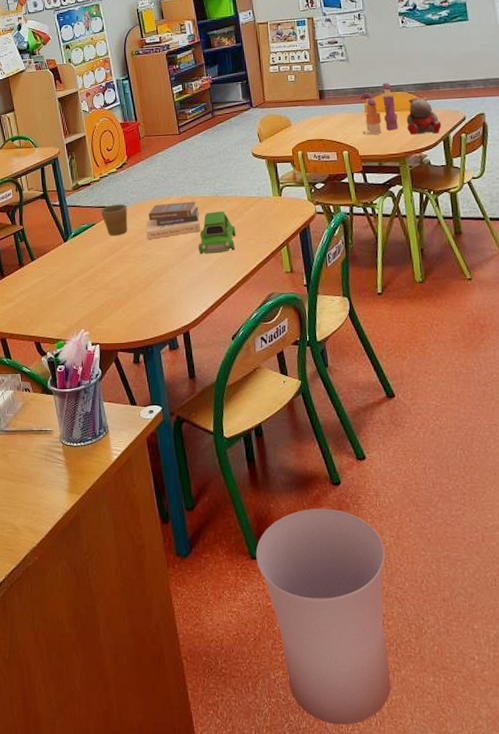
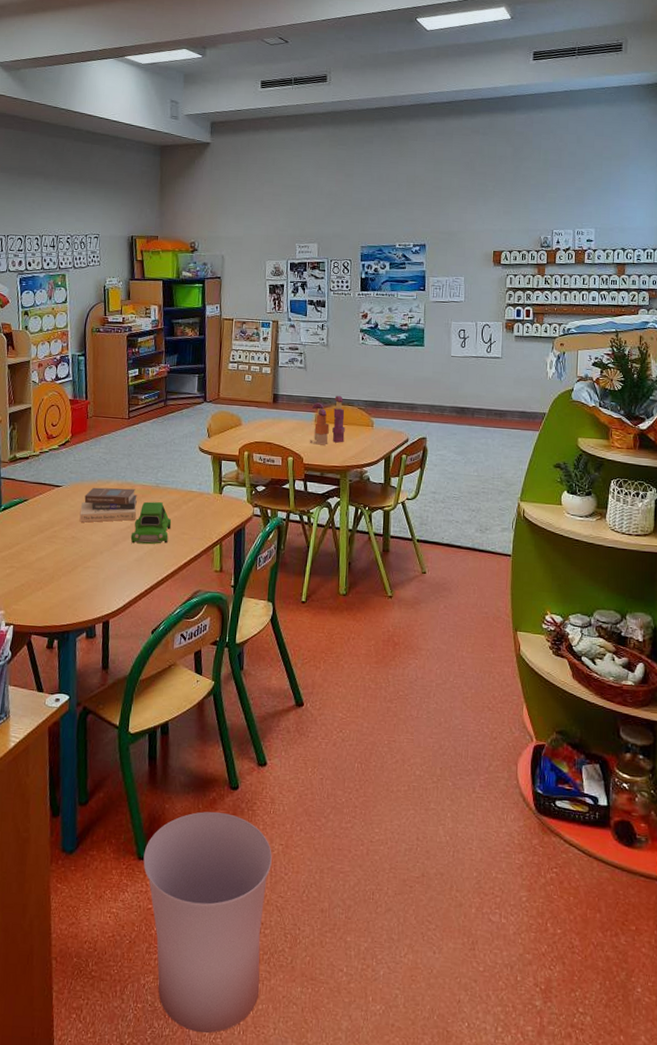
cup: present [100,204,128,236] -> none [35,481,64,515]
toy animal: present [406,97,442,135] -> none [352,414,385,452]

